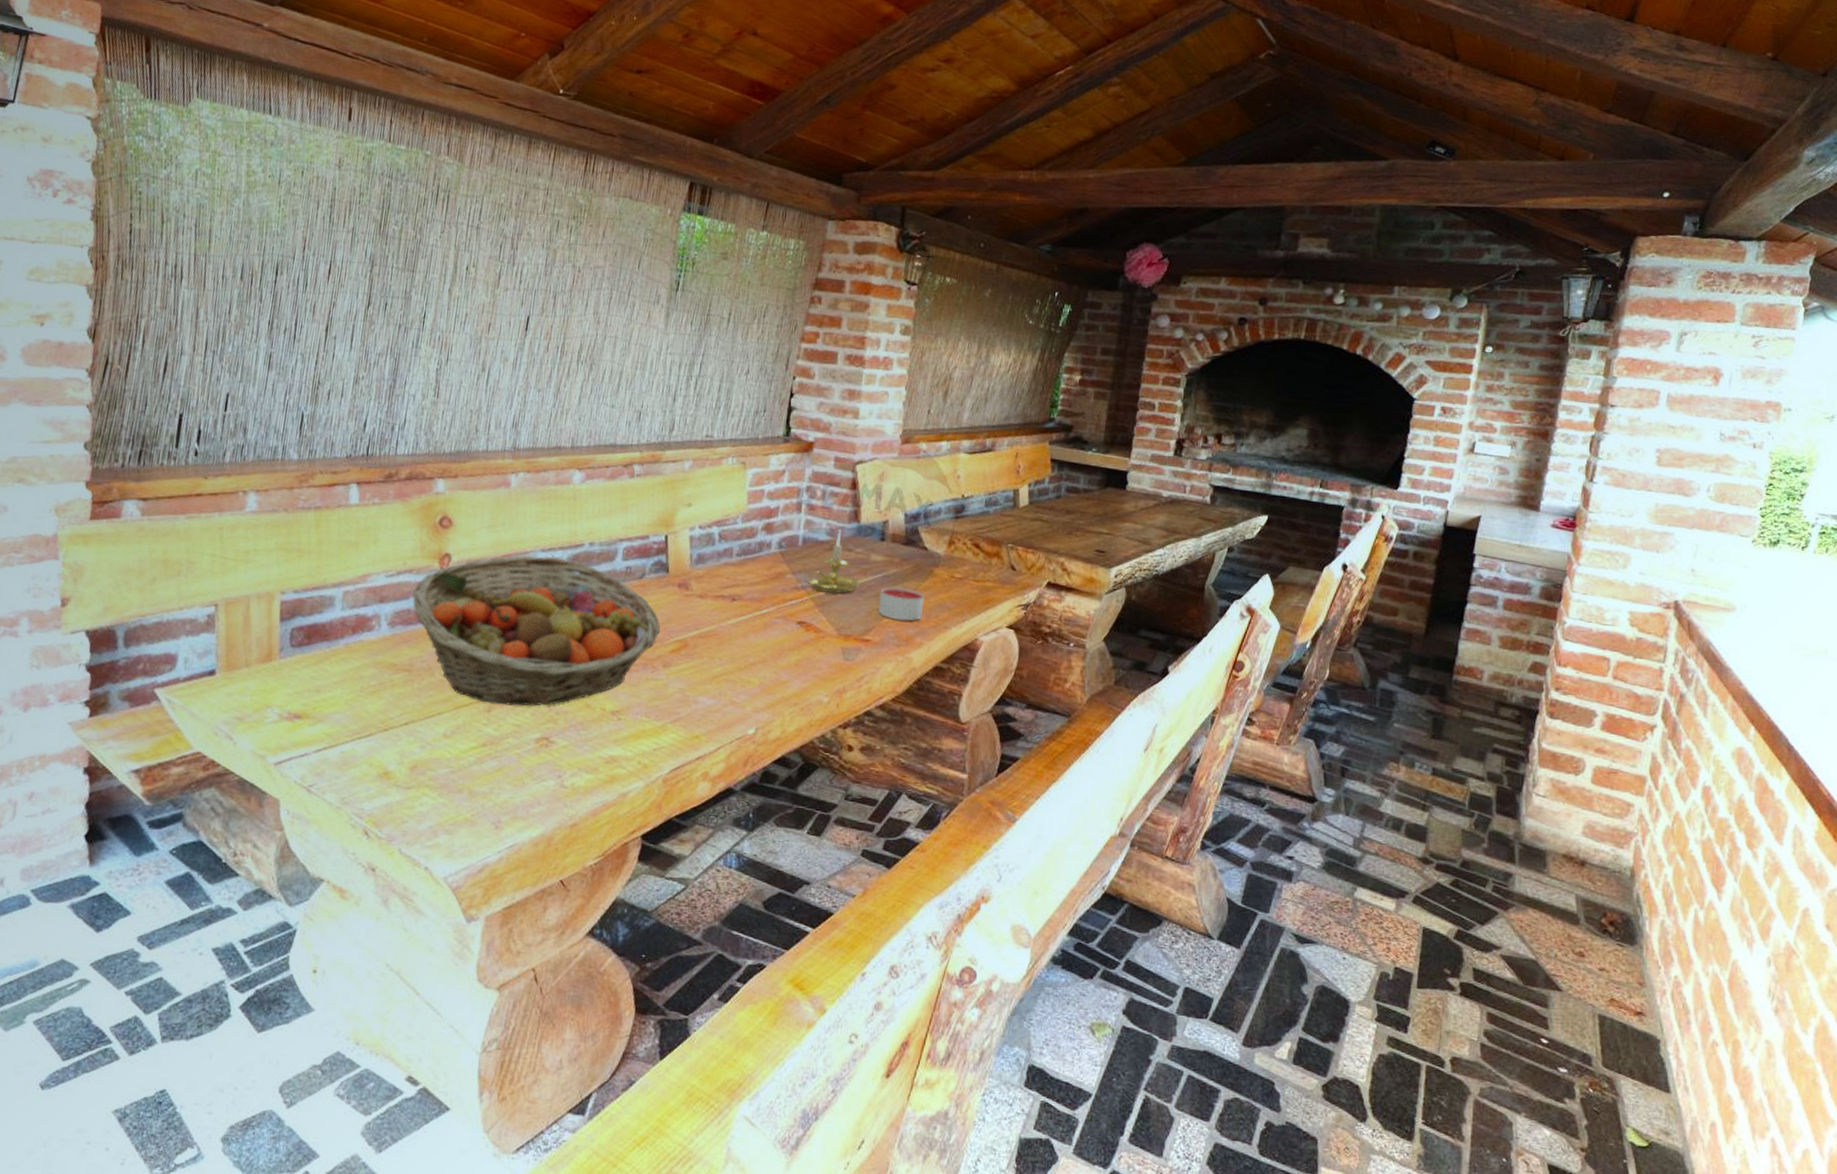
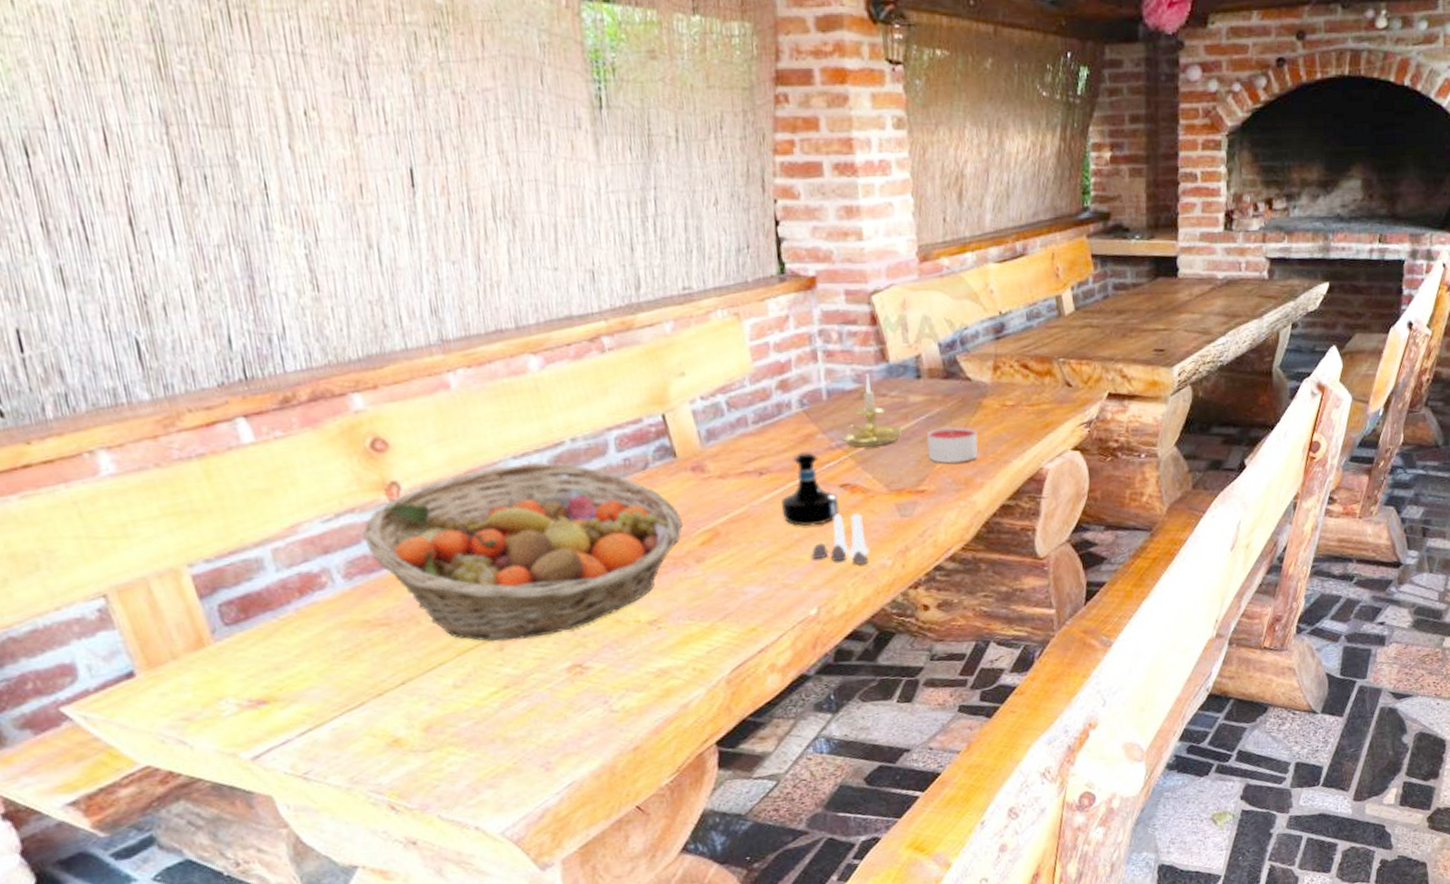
tequila bottle: none [743,587,794,654] -> present [781,452,839,526]
salt and pepper shaker set: none [759,647,811,697] -> present [810,513,870,565]

